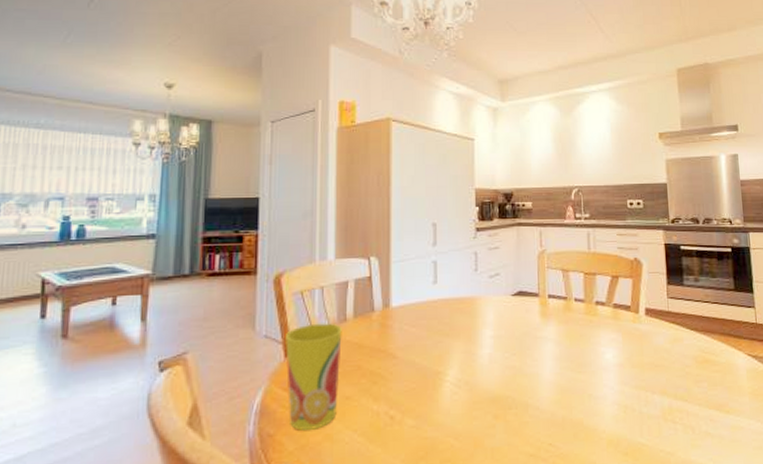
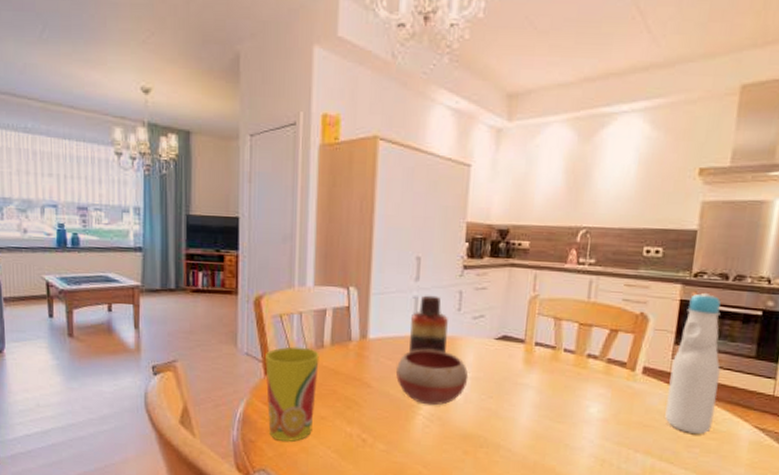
bowl: none [421,312,491,370] -> present [396,349,469,406]
vase: none [432,258,467,317] -> present [409,295,448,354]
bottle: none [668,235,713,368] -> present [665,292,721,434]

